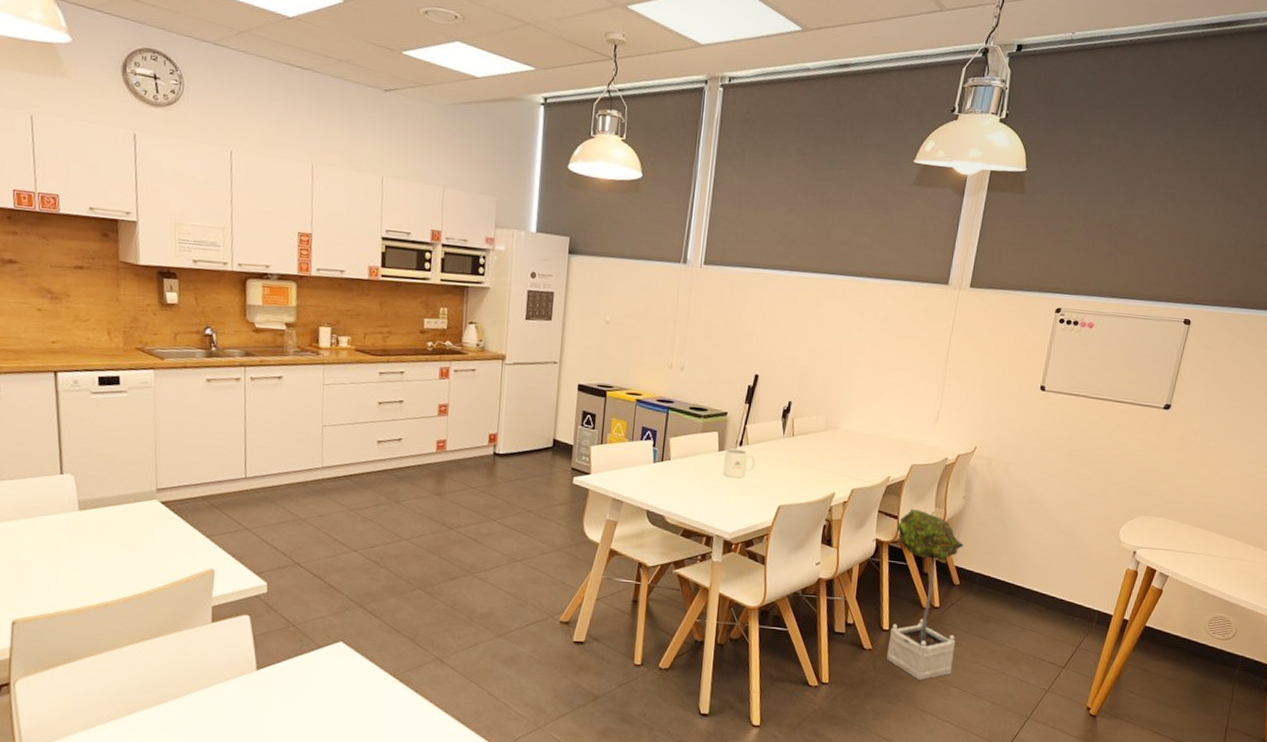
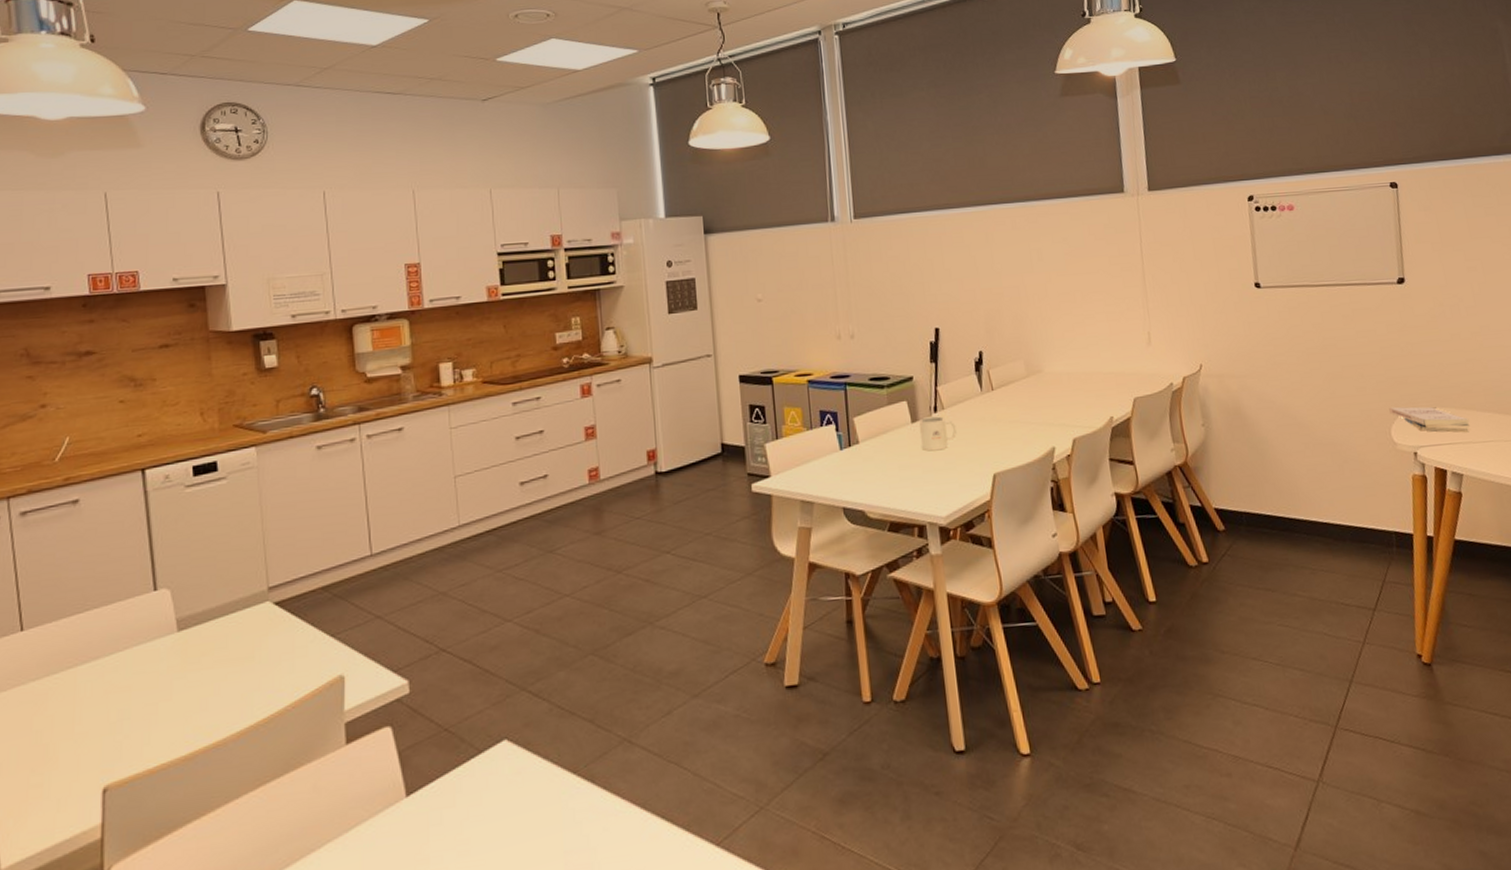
potted tree: present [887,508,963,681] -> none [1135,449,1244,659]
books: none [1123,511,1188,543] -> present [1389,406,1471,433]

